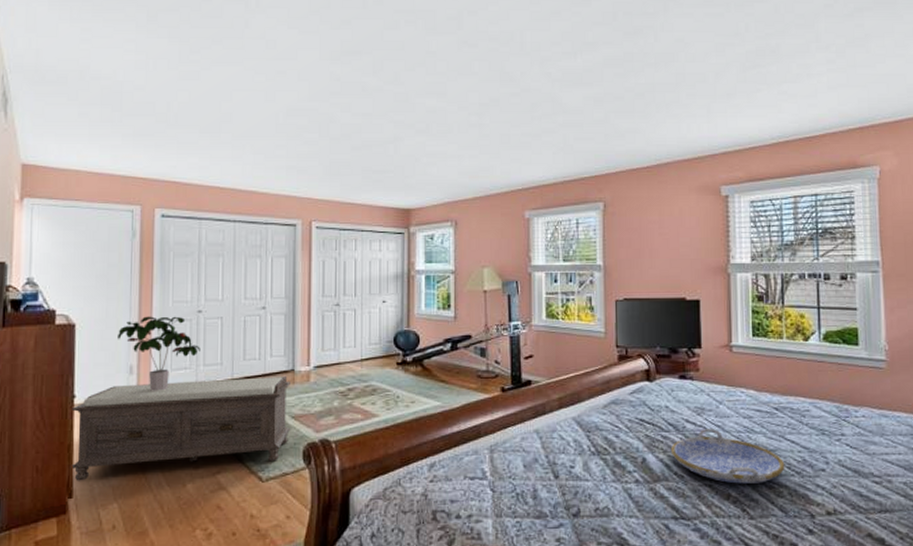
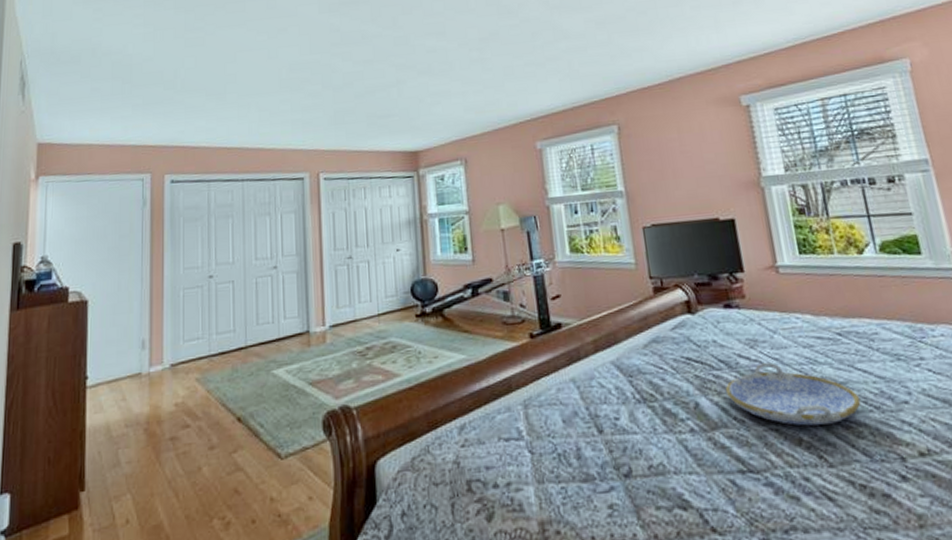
bench: present [70,376,290,481] -> none [82,339,308,472]
potted plant: present [118,316,200,391] -> none [130,283,213,366]

